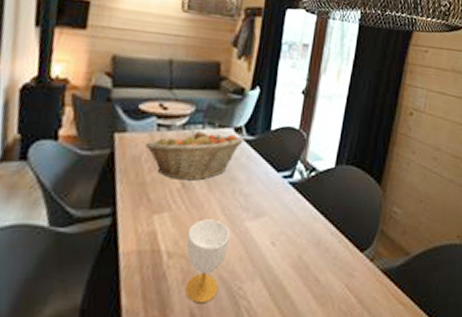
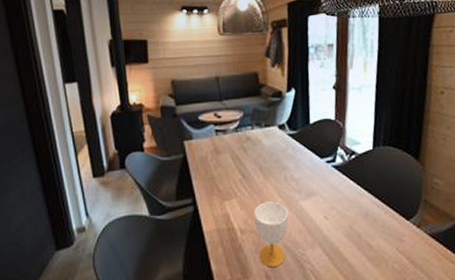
fruit basket: present [144,131,244,181] -> none [208,131,288,173]

